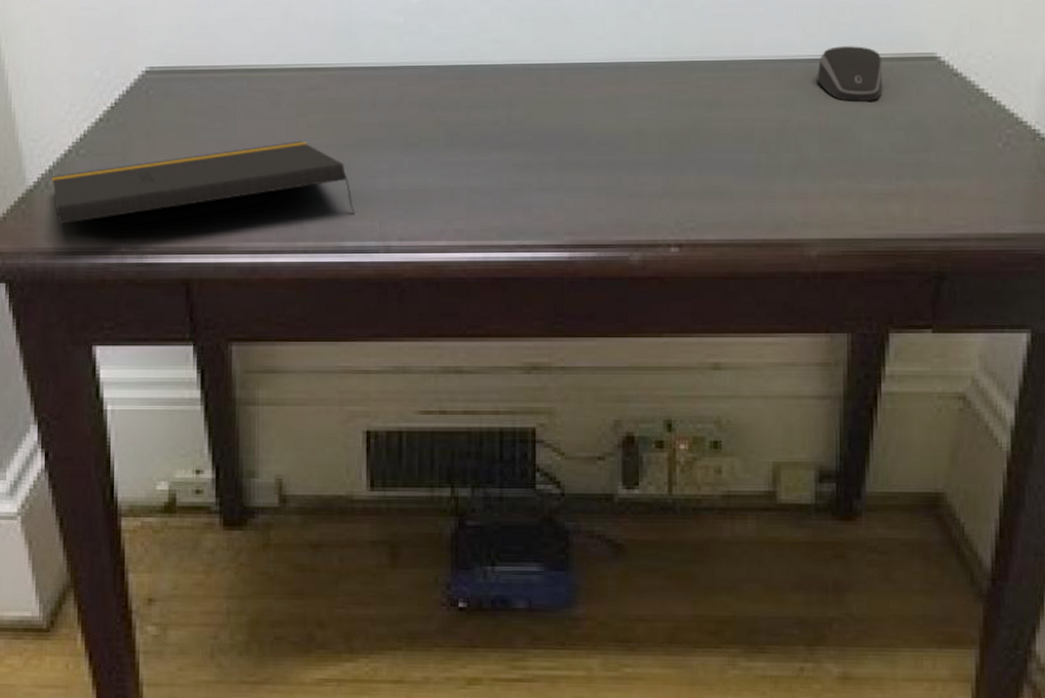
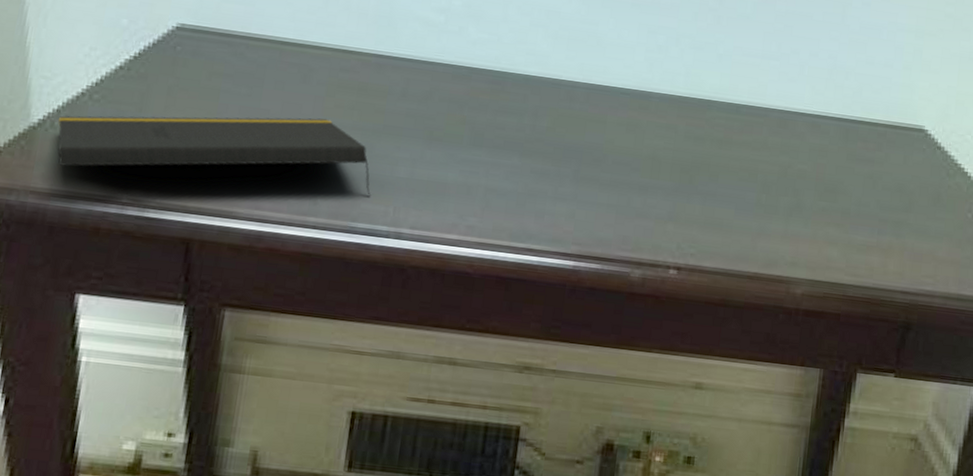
computer mouse: present [817,46,883,101] -> none [819,107,878,161]

